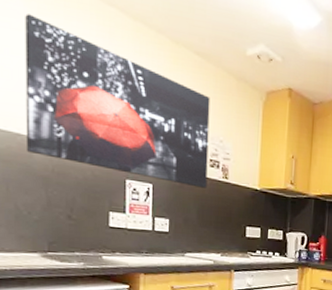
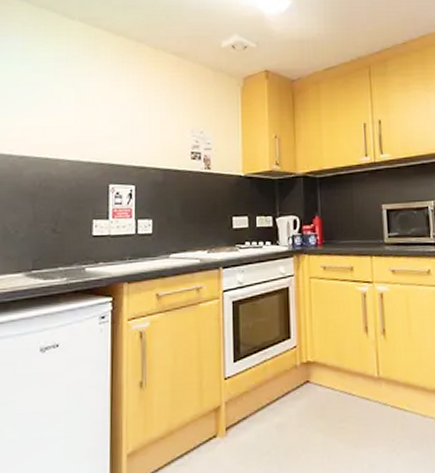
wall art: present [25,14,210,188] -> none [16,47,189,182]

